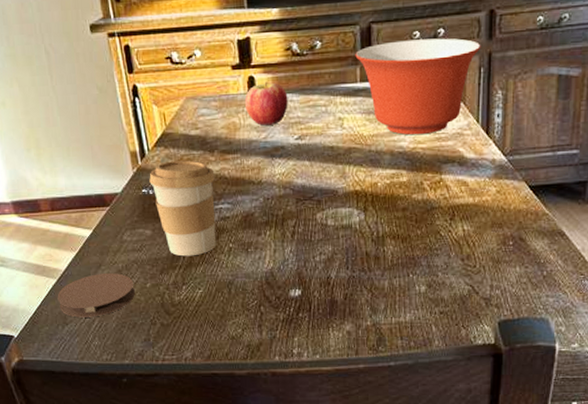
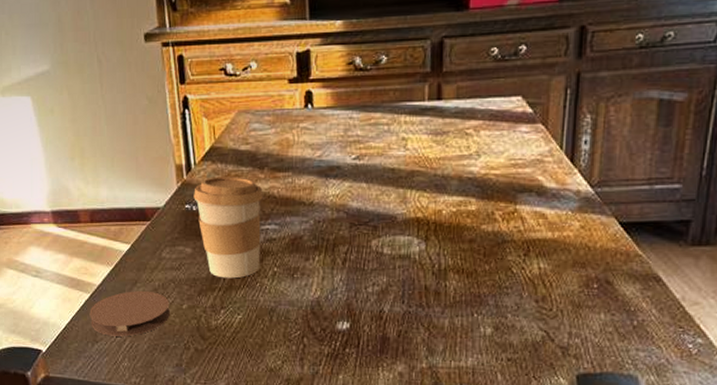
apple: present [244,81,288,126] -> none [300,96,347,143]
mixing bowl: present [355,38,481,135] -> none [424,55,569,160]

